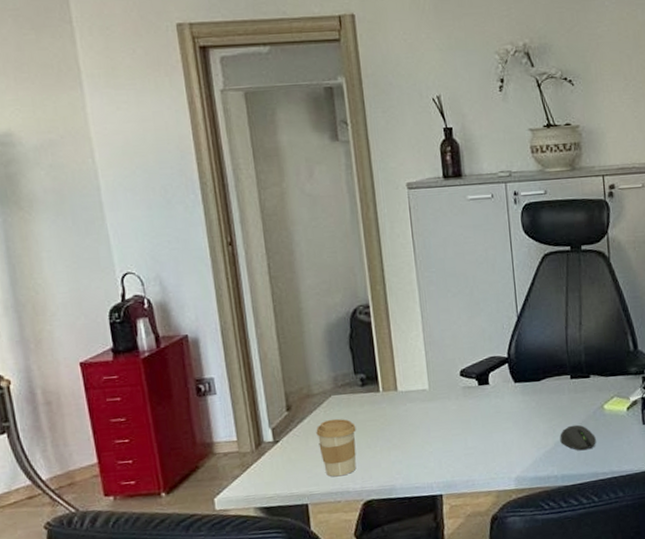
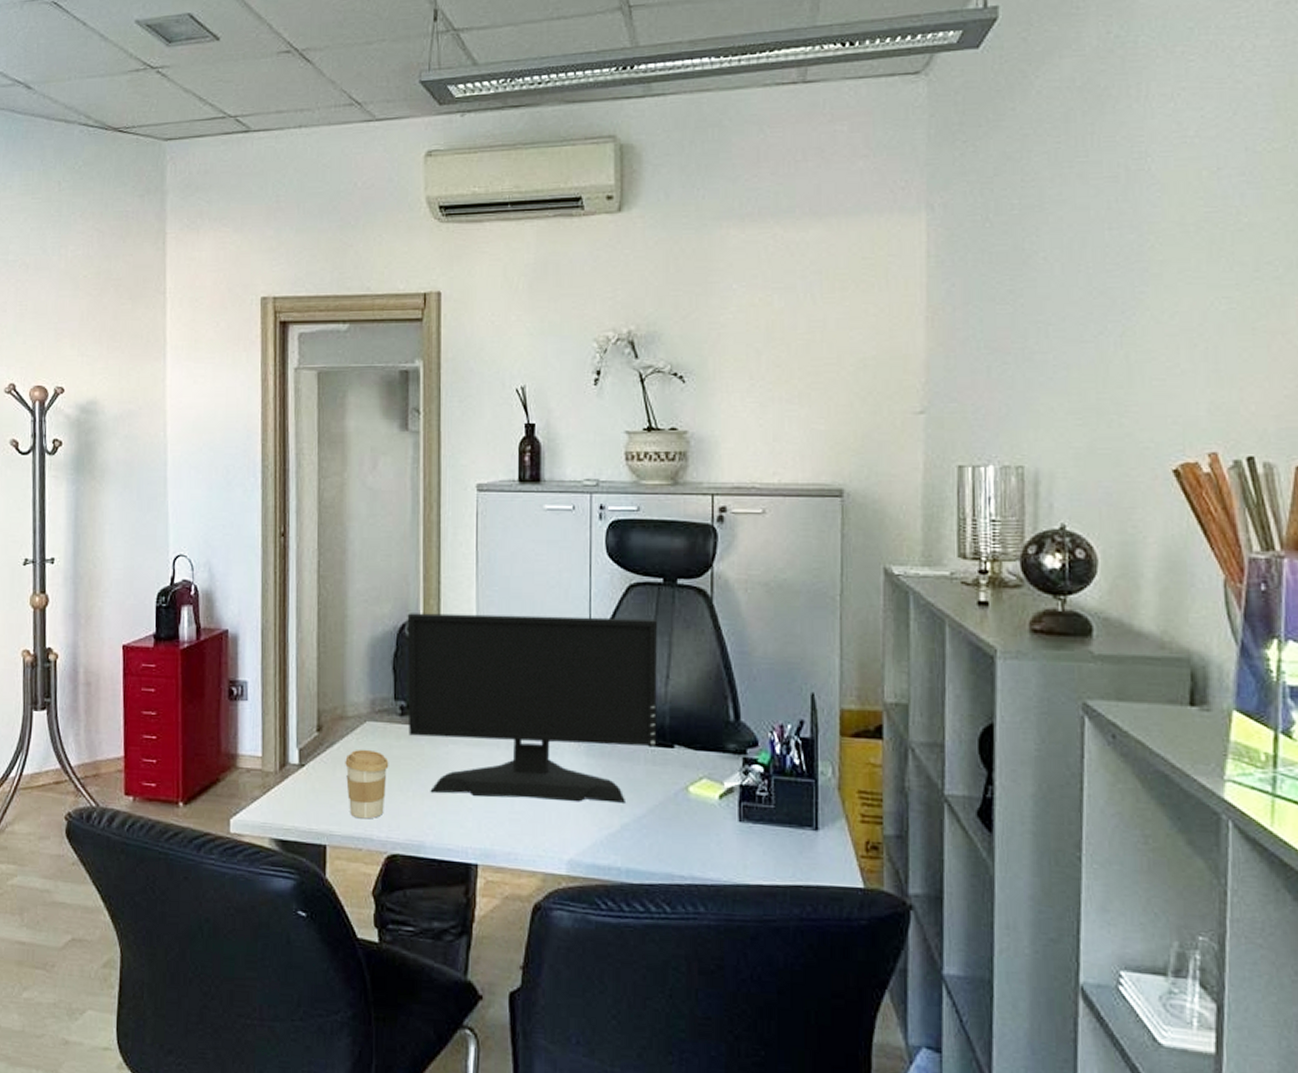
computer monitor: none [357,279,577,445] -> present [407,613,657,803]
computer mouse: present [560,424,596,451] -> none [628,806,675,842]

